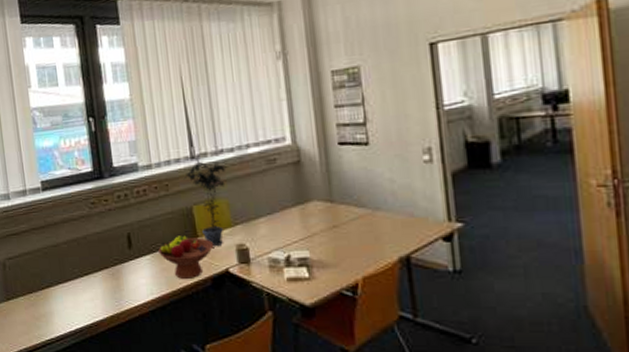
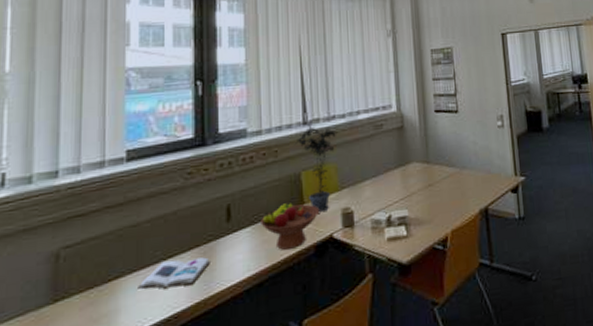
book: none [64,277,119,301] -> present [138,257,210,290]

